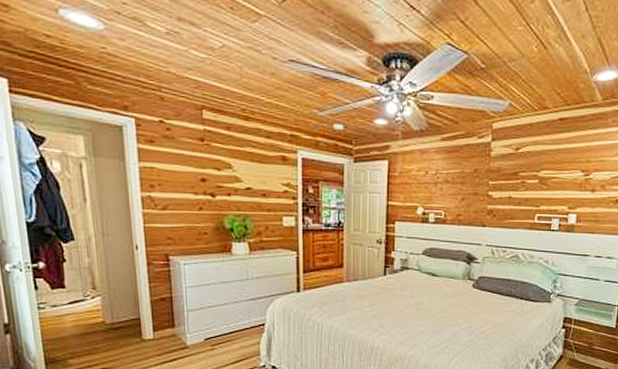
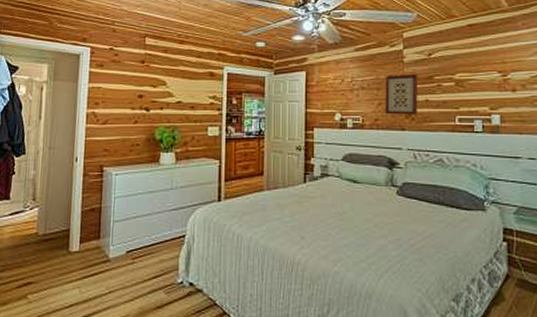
wall art: none [468,169,504,211] -> present [385,74,419,115]

